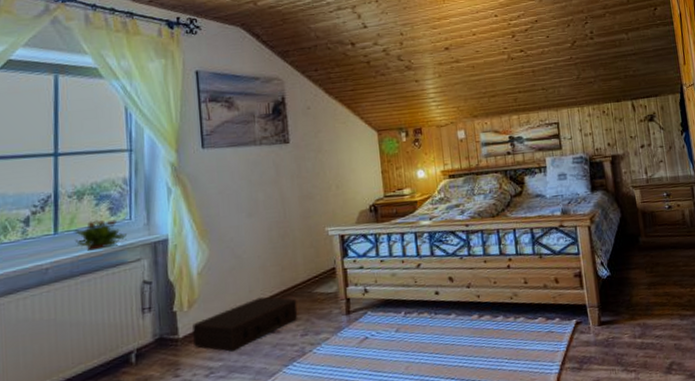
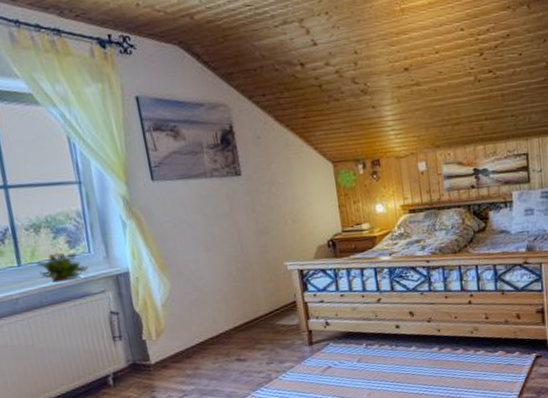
suitcase: present [192,297,298,352] -> none [162,328,263,377]

